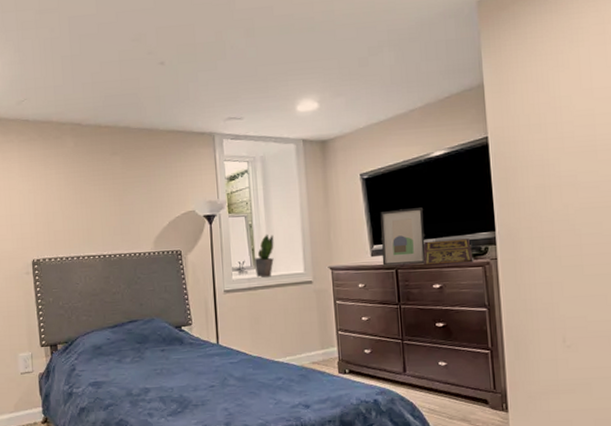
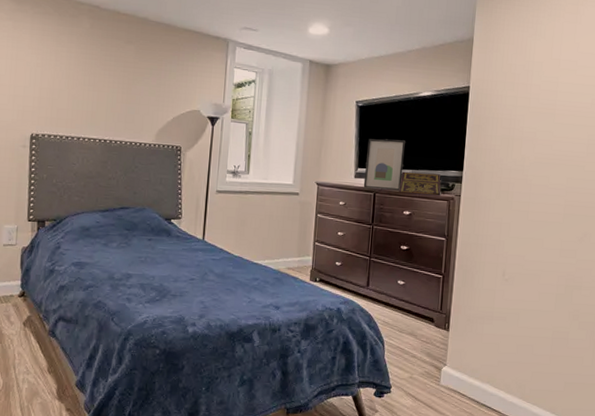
potted plant: present [254,234,274,278] -> none [248,143,270,185]

